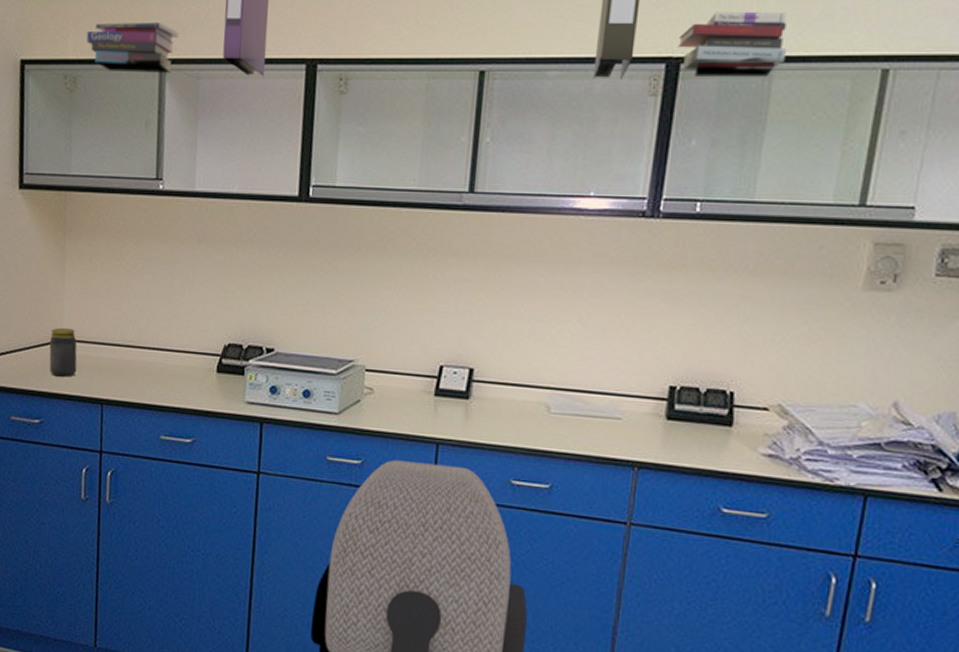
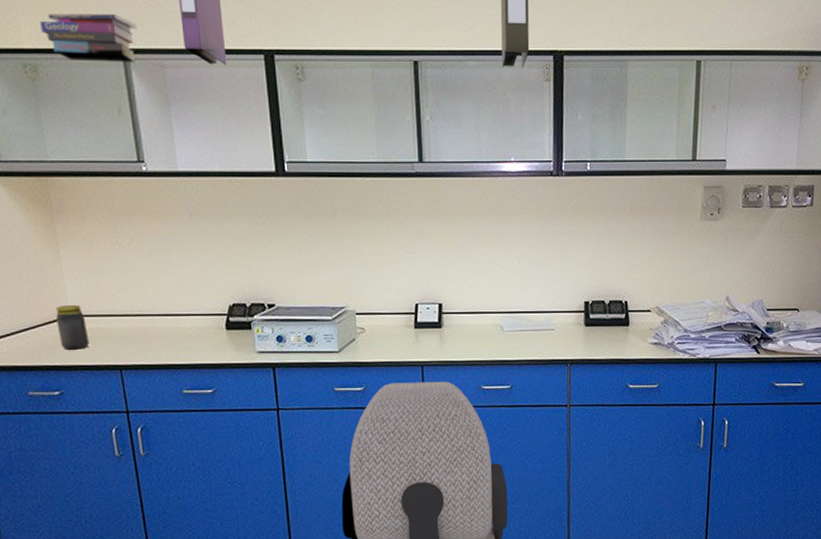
books: present [678,11,787,77] -> none [560,15,634,66]

